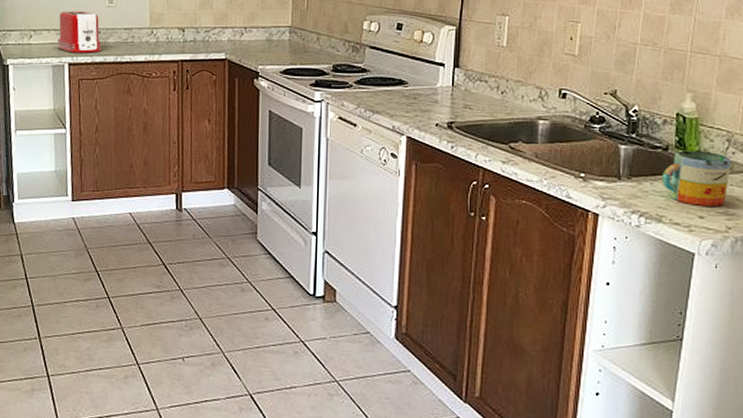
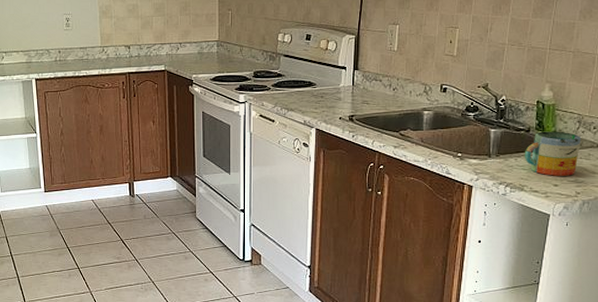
toaster: present [57,11,102,53] -> none [24,34,62,70]

